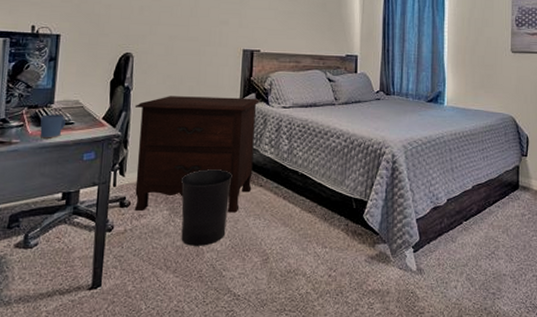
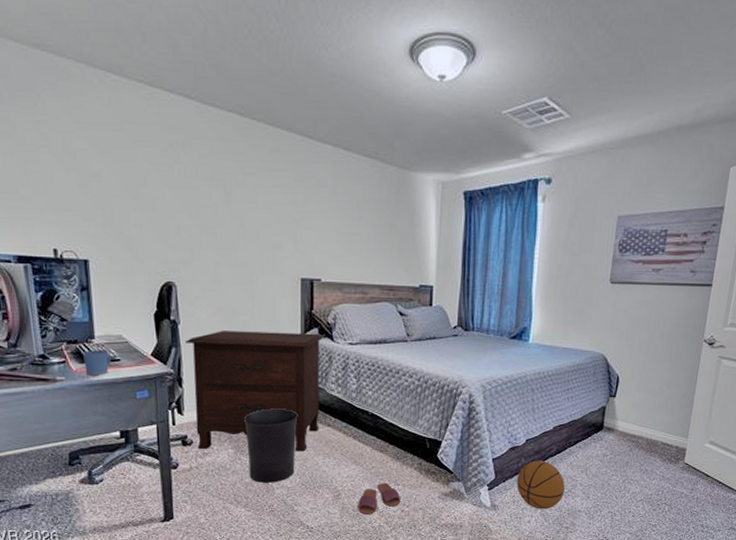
slippers: none [286,246,328,280] -> present [358,483,401,515]
basketball: none [441,220,488,273] -> present [517,460,565,509]

